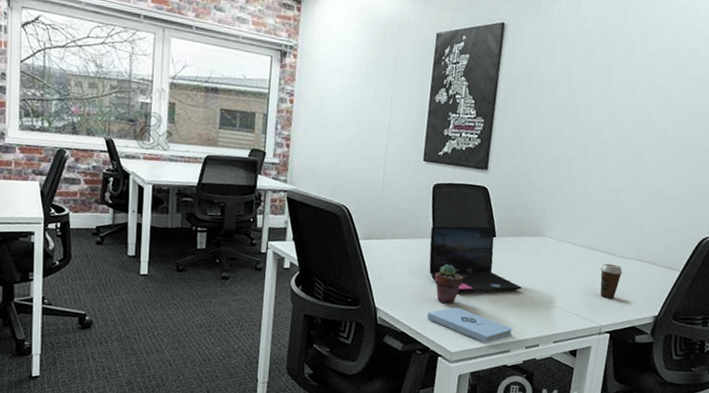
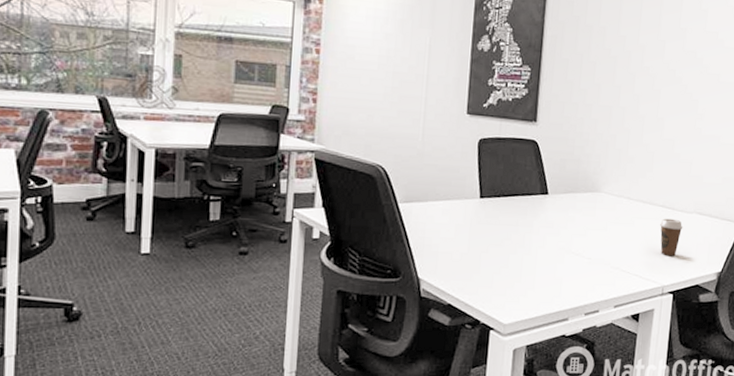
notepad: present [427,307,512,344] -> none [476,273,570,312]
laptop: present [429,225,522,292] -> none [476,183,578,256]
potted succulent: present [434,263,464,304] -> none [482,226,515,271]

